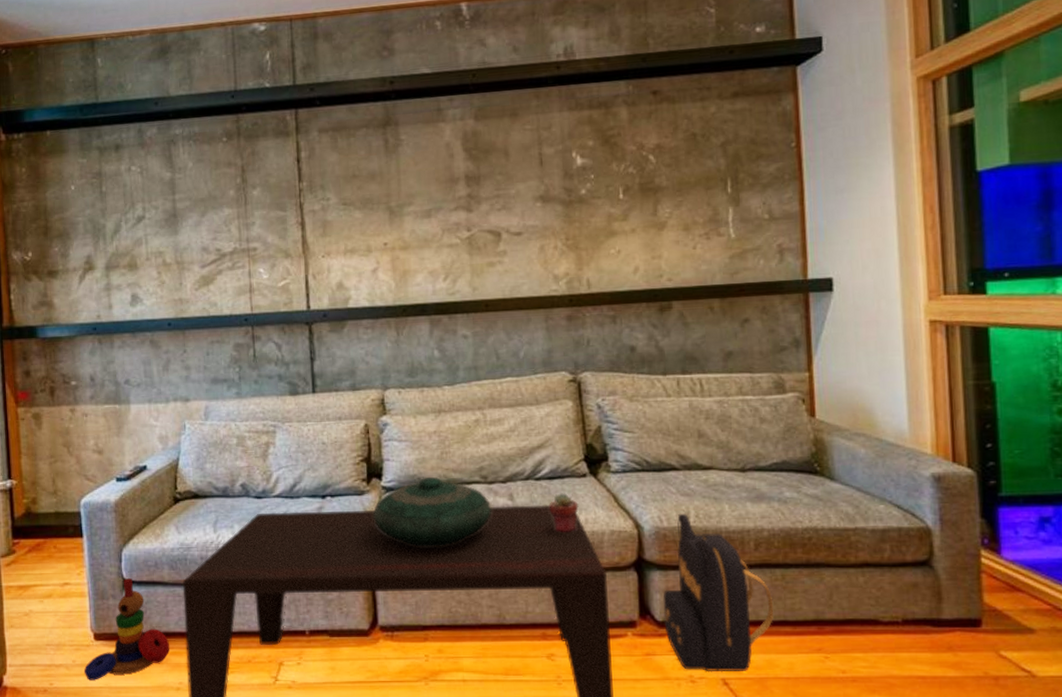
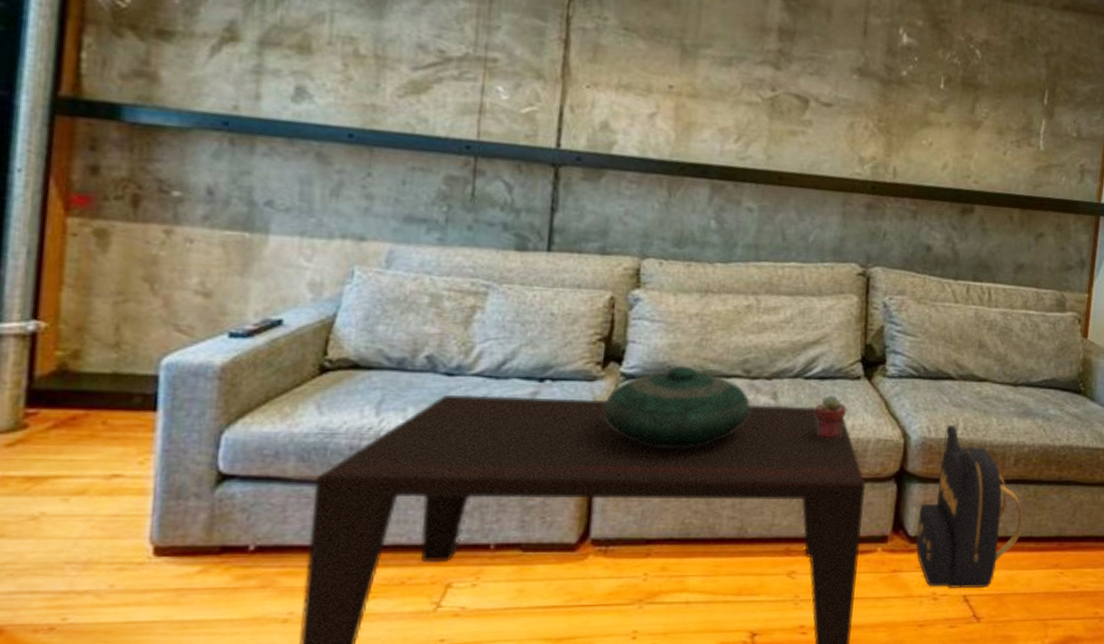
stacking toy: present [83,578,170,680] -> none [127,471,282,613]

